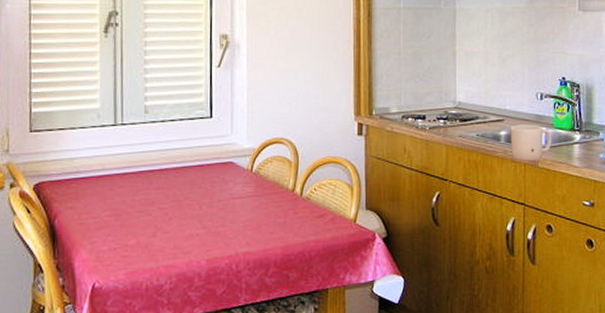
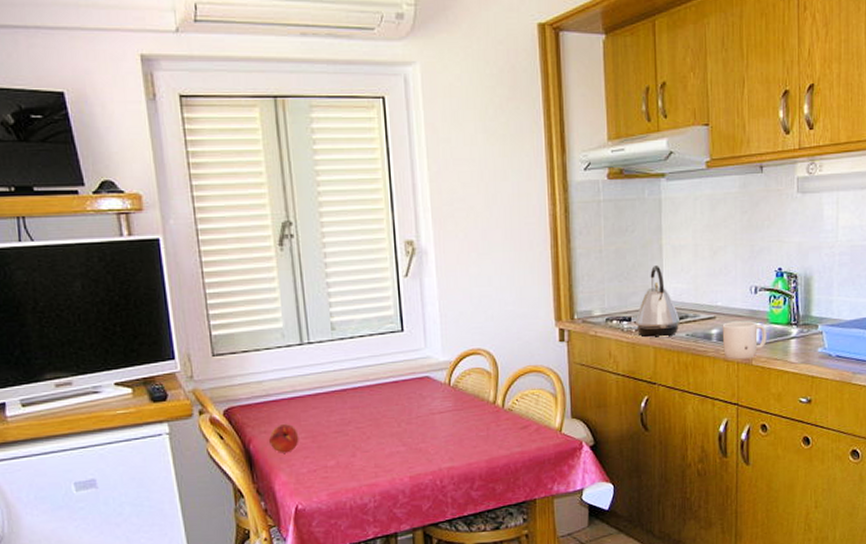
fruit: none [73,200,104,230] -> present [268,423,299,453]
kettle: none [430,69,471,136] -> present [636,266,681,338]

